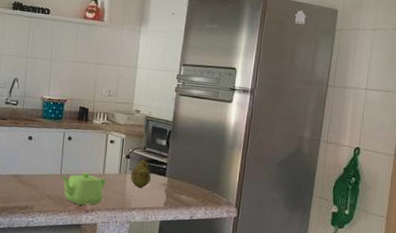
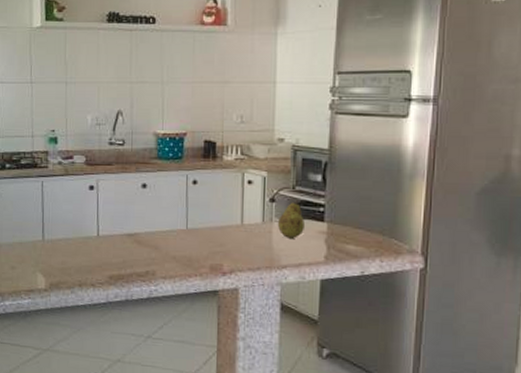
teapot: present [61,172,107,205] -> none [188,224,247,266]

